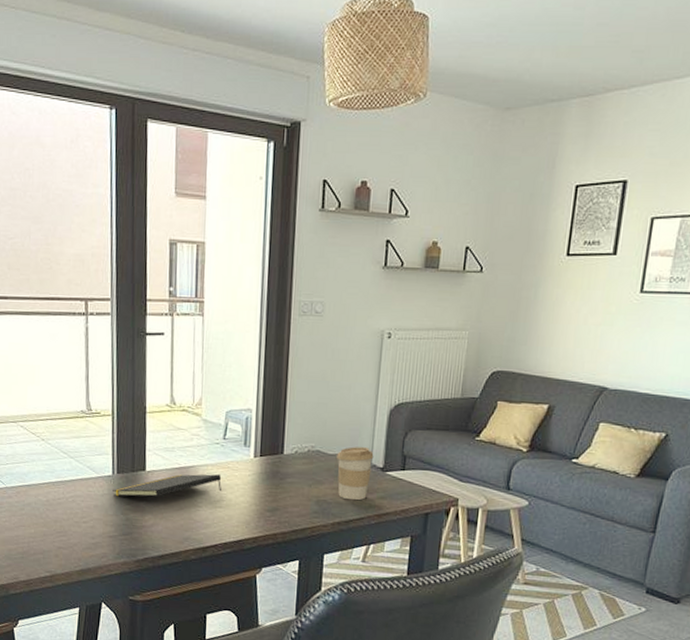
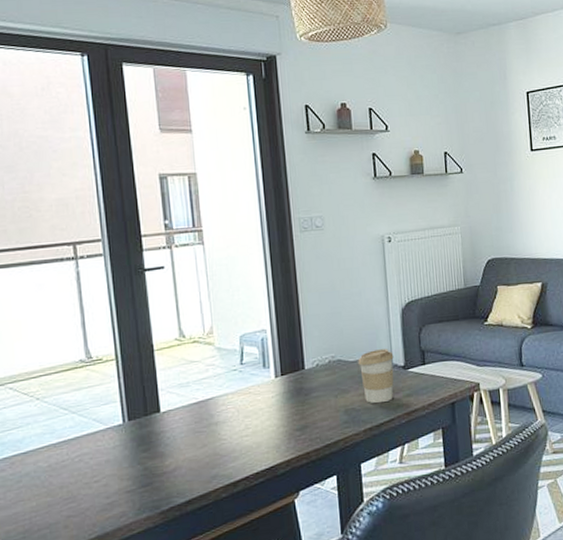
notepad: present [112,474,222,497] -> none [125,402,245,447]

